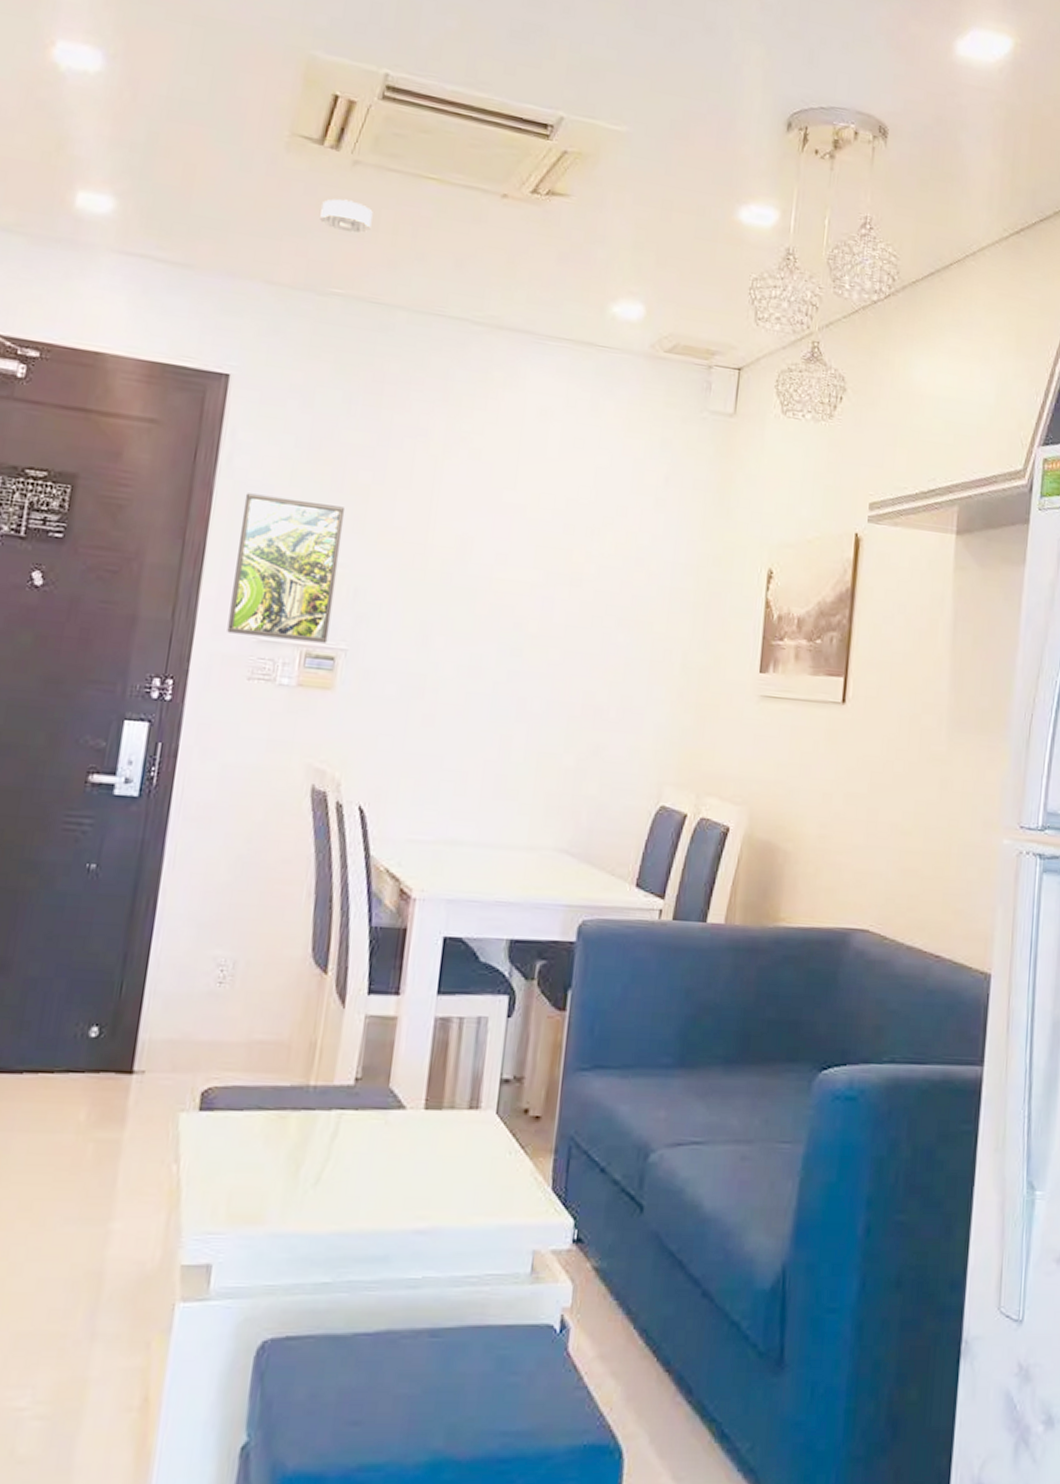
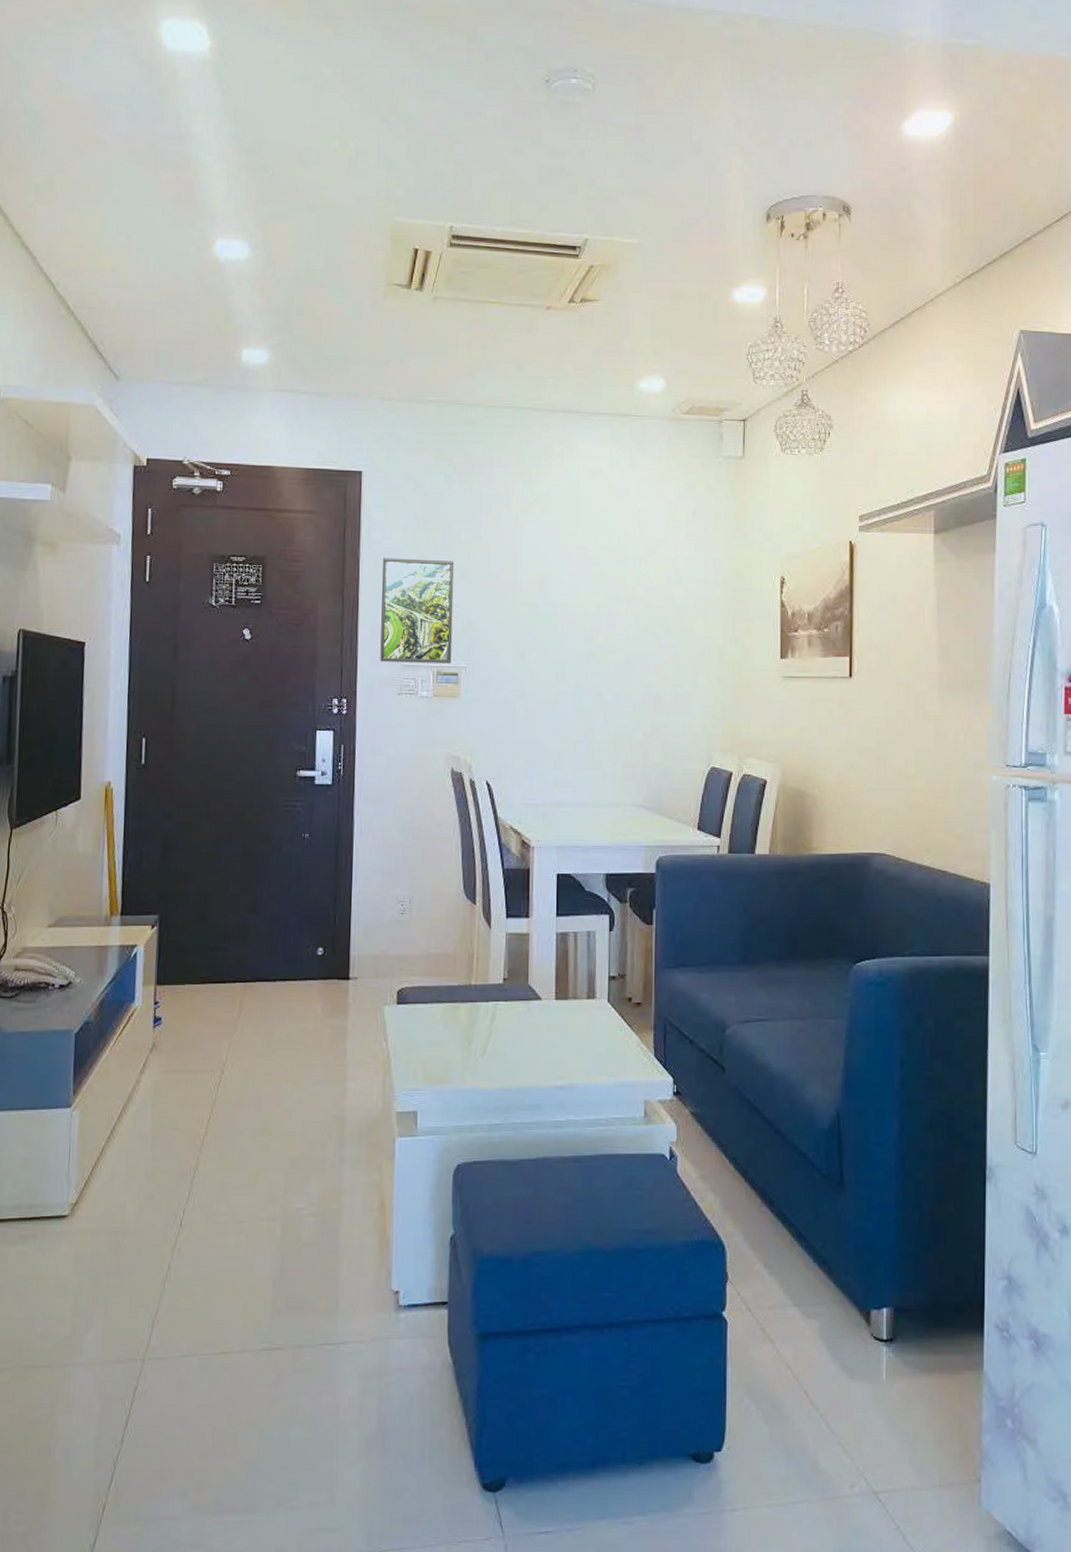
smoke detector: present [320,199,373,233] -> none [414,328,452,353]

